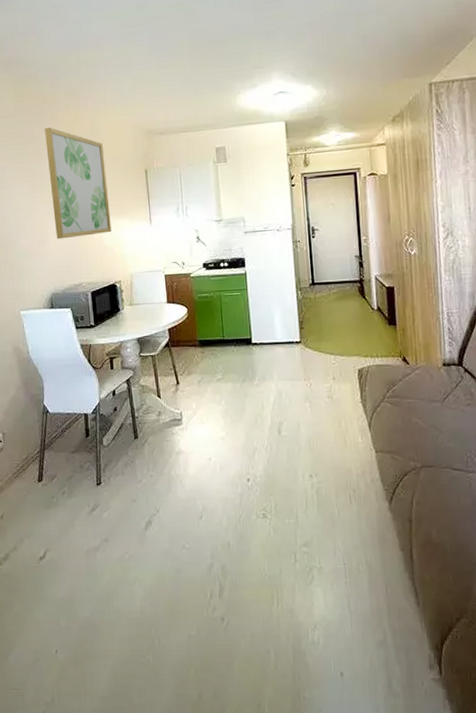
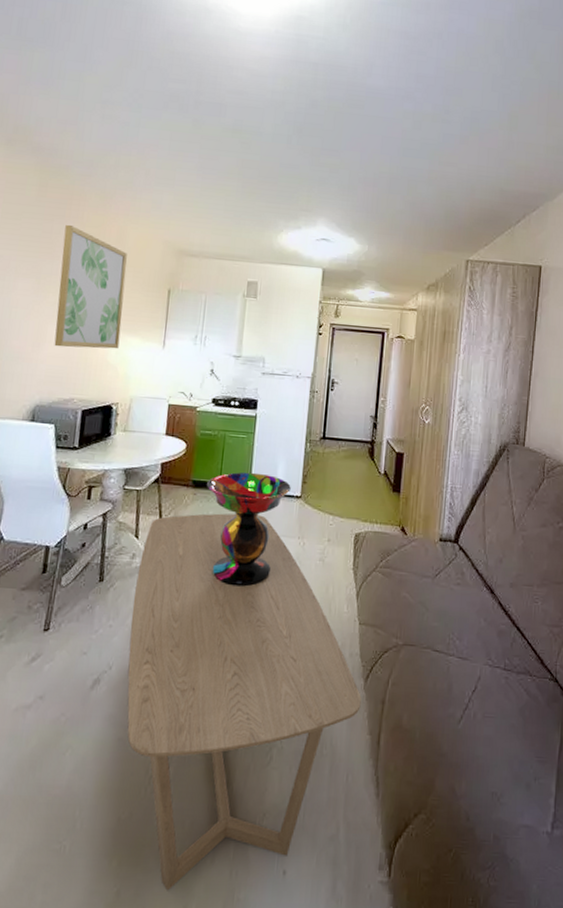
coffee table: none [165,363,389,693] -> present [127,513,361,891]
decorative bowl: none [212,325,290,430] -> present [207,472,291,587]

